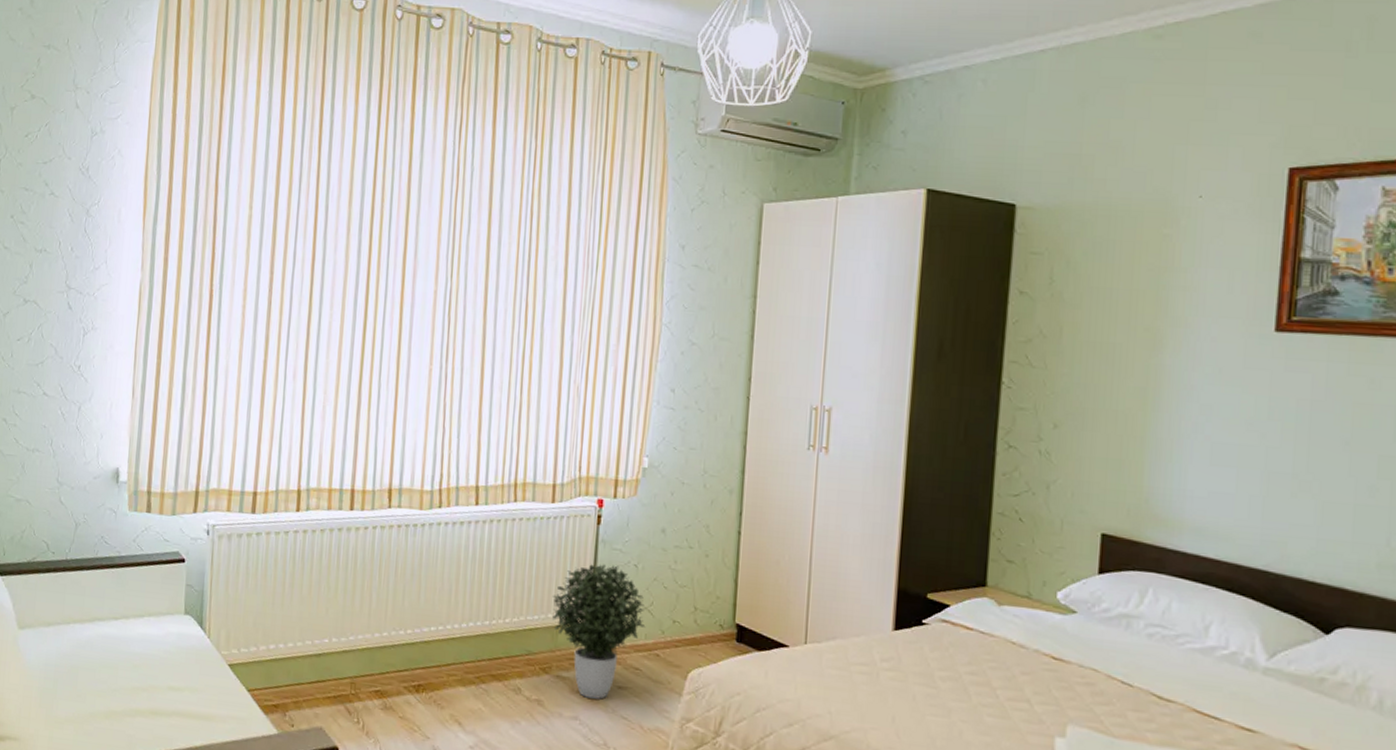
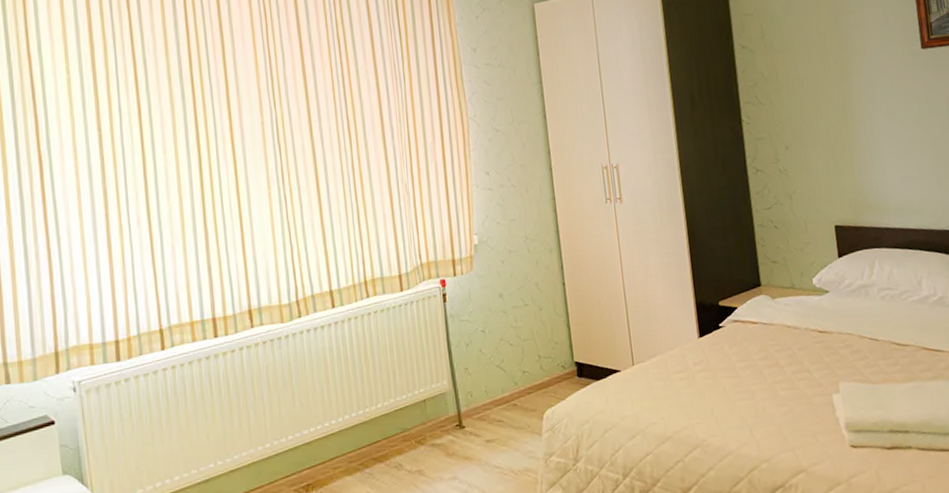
potted plant: present [552,564,646,700] -> none [416,334,501,458]

